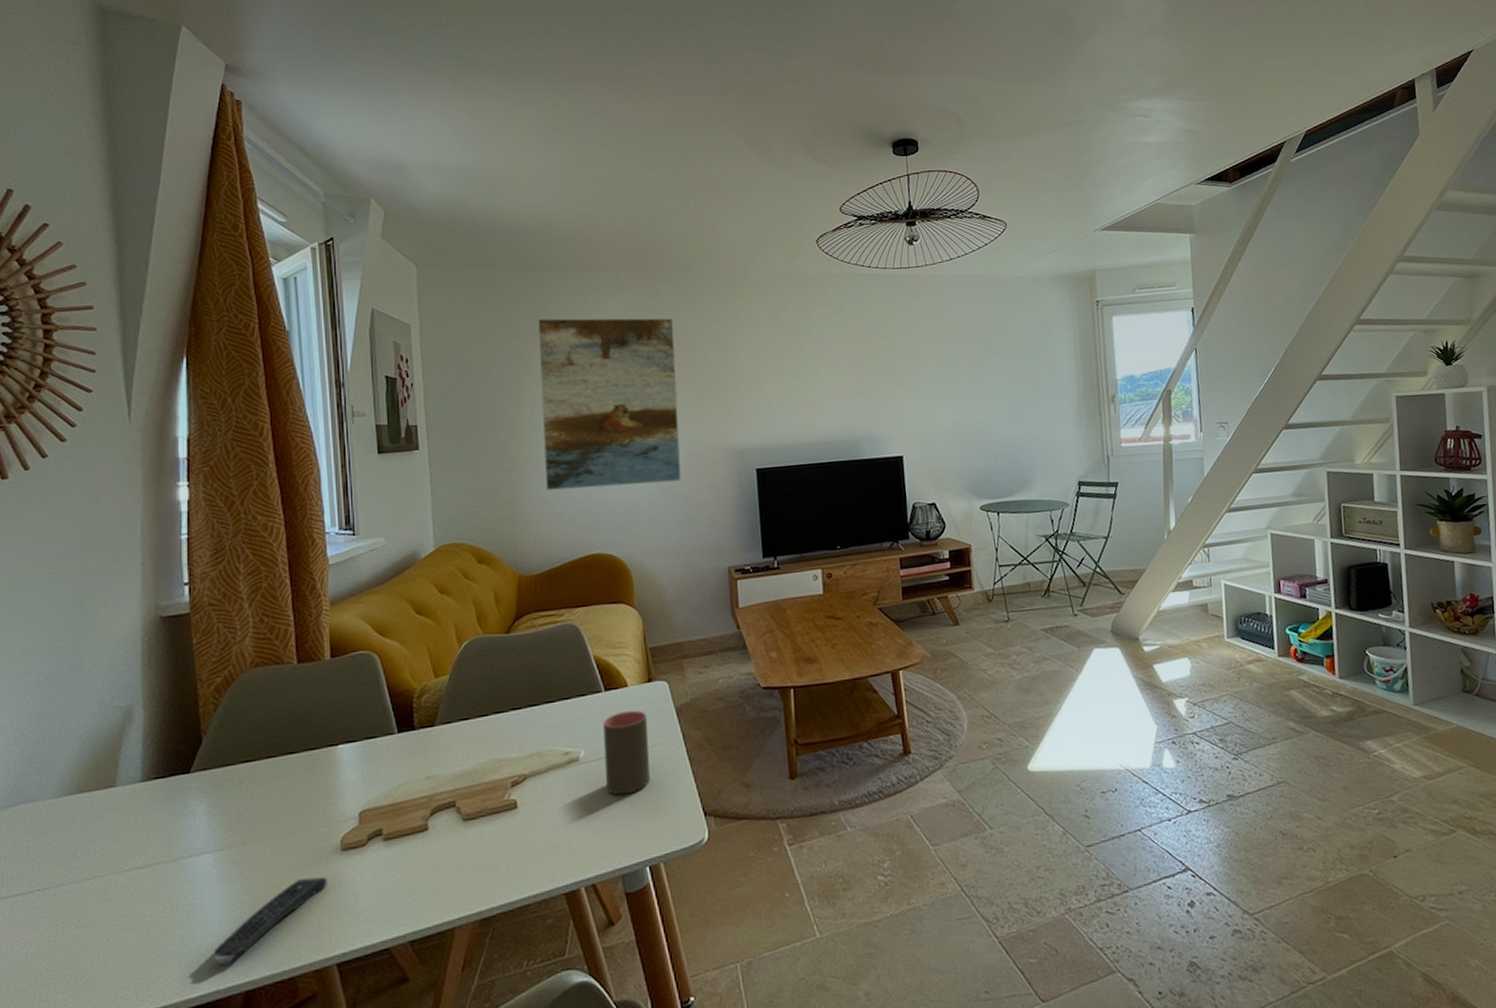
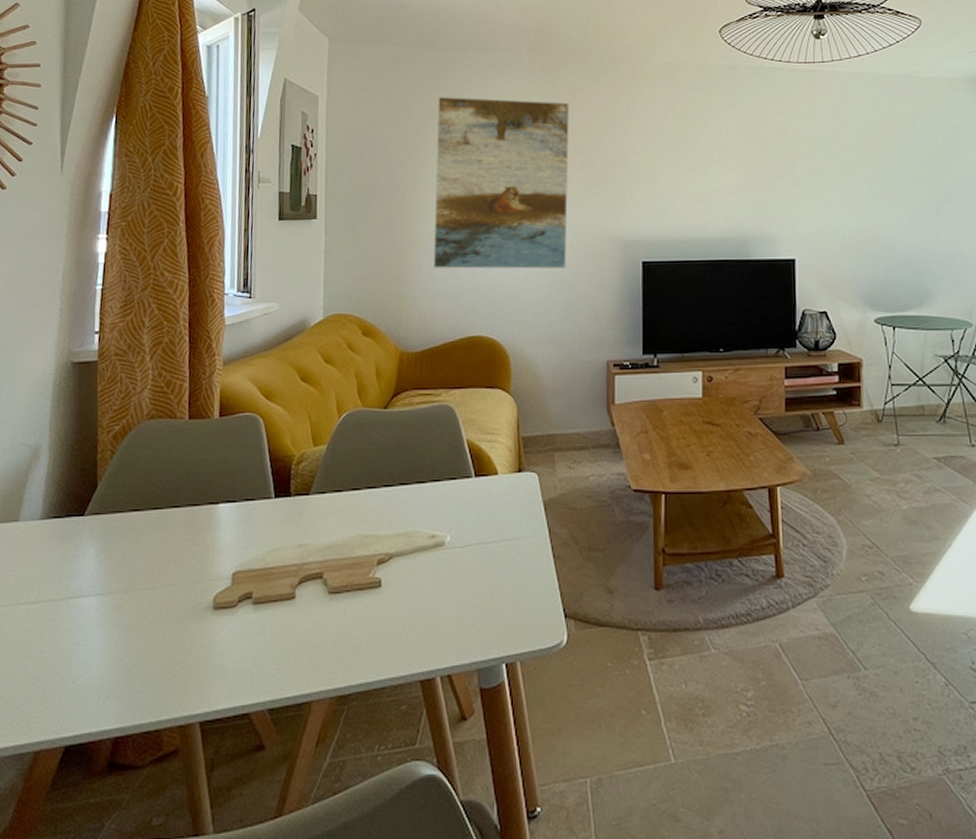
remote control: present [215,876,328,965] -> none [90,633,198,707]
cup: present [603,710,650,796] -> none [469,499,515,586]

